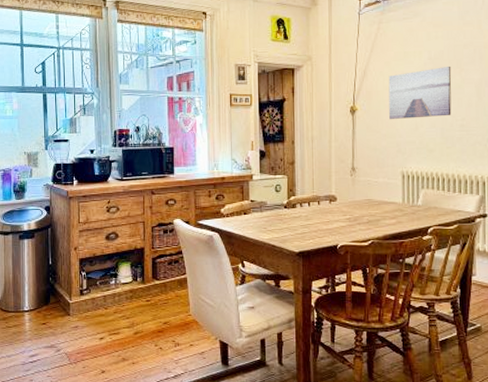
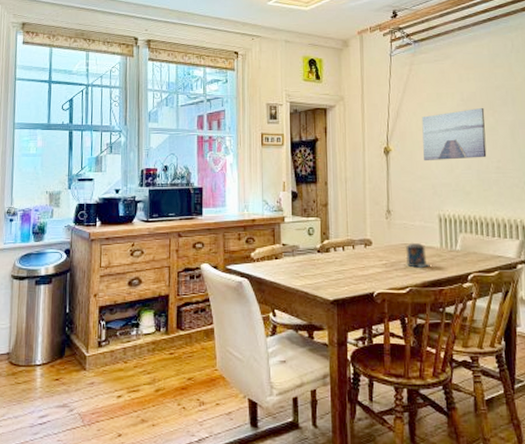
candle: none [369,198,392,222] -> present [406,242,430,268]

